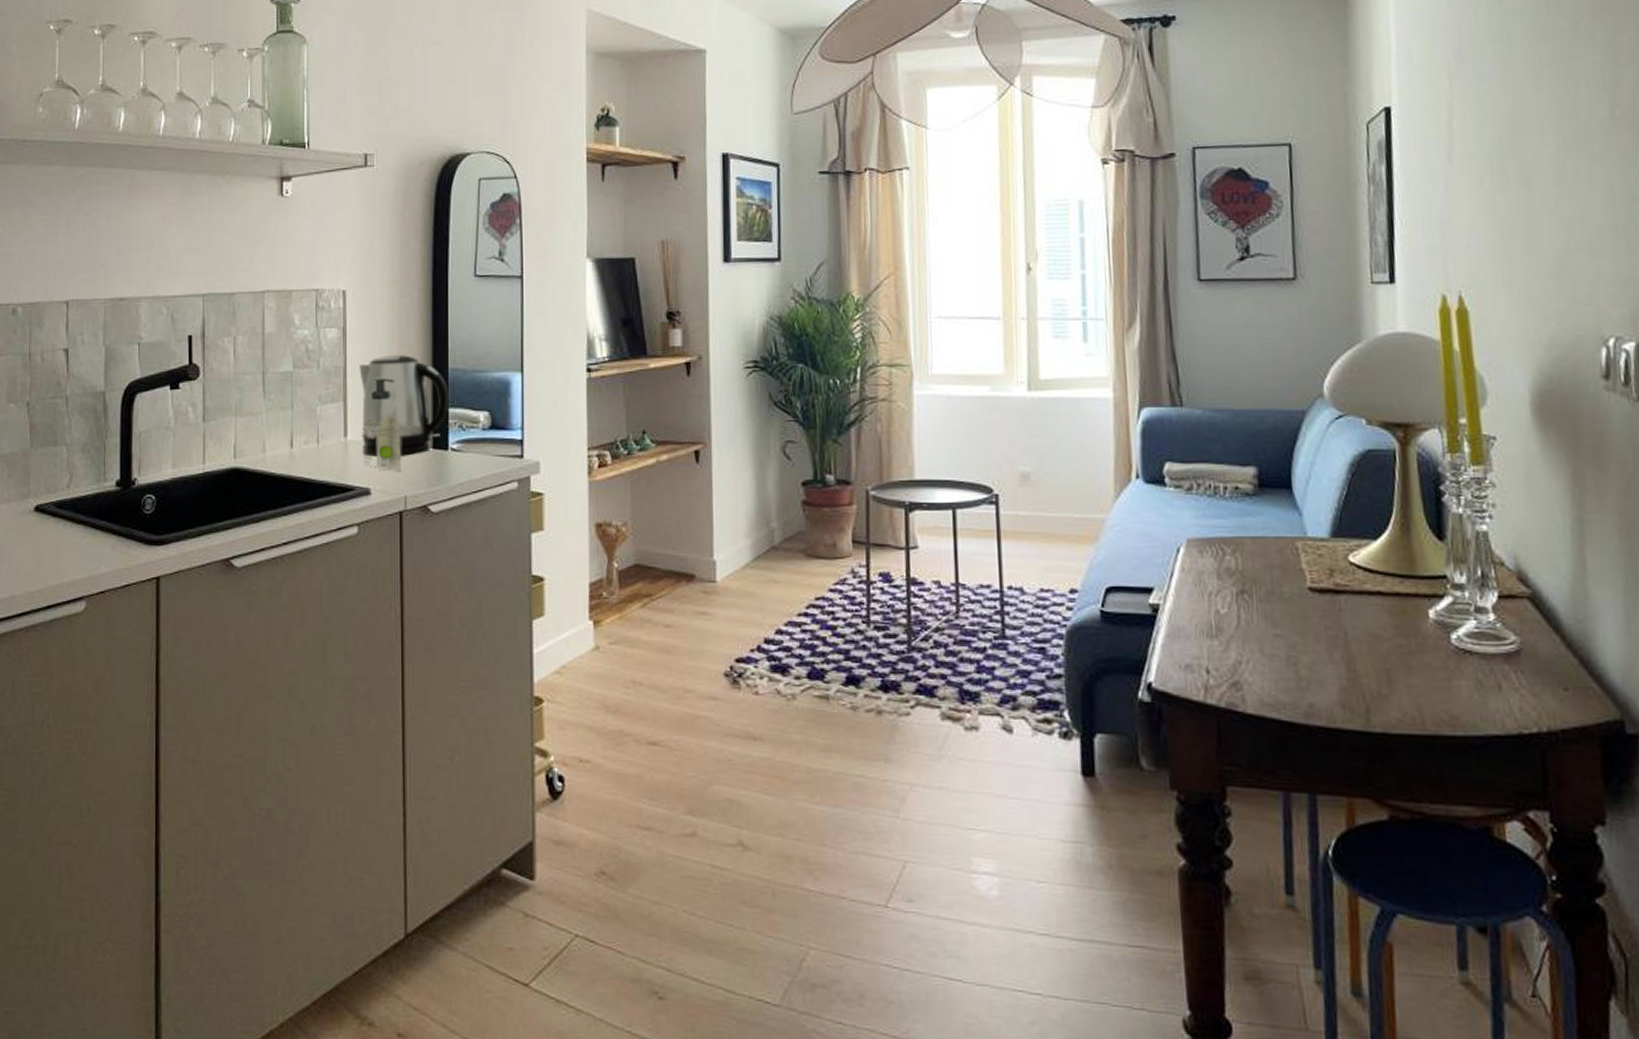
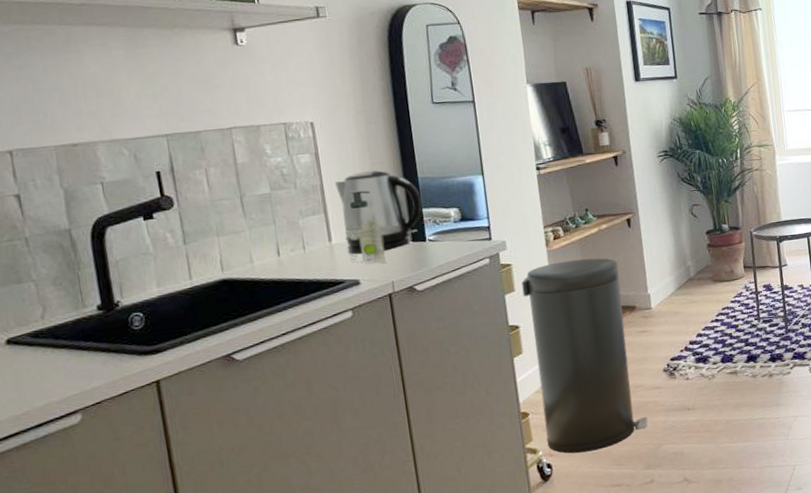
pedal bin: none [553,498,697,771] -> present [521,258,648,453]

